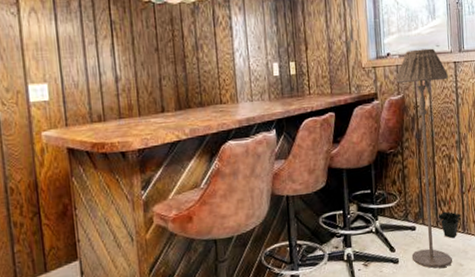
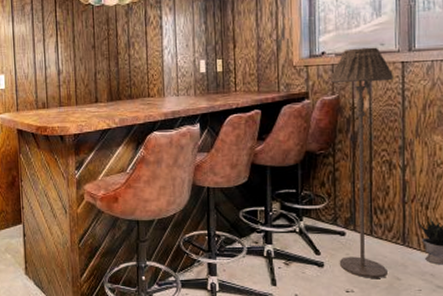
potted plant: present [437,198,462,239] -> none [371,207,402,250]

